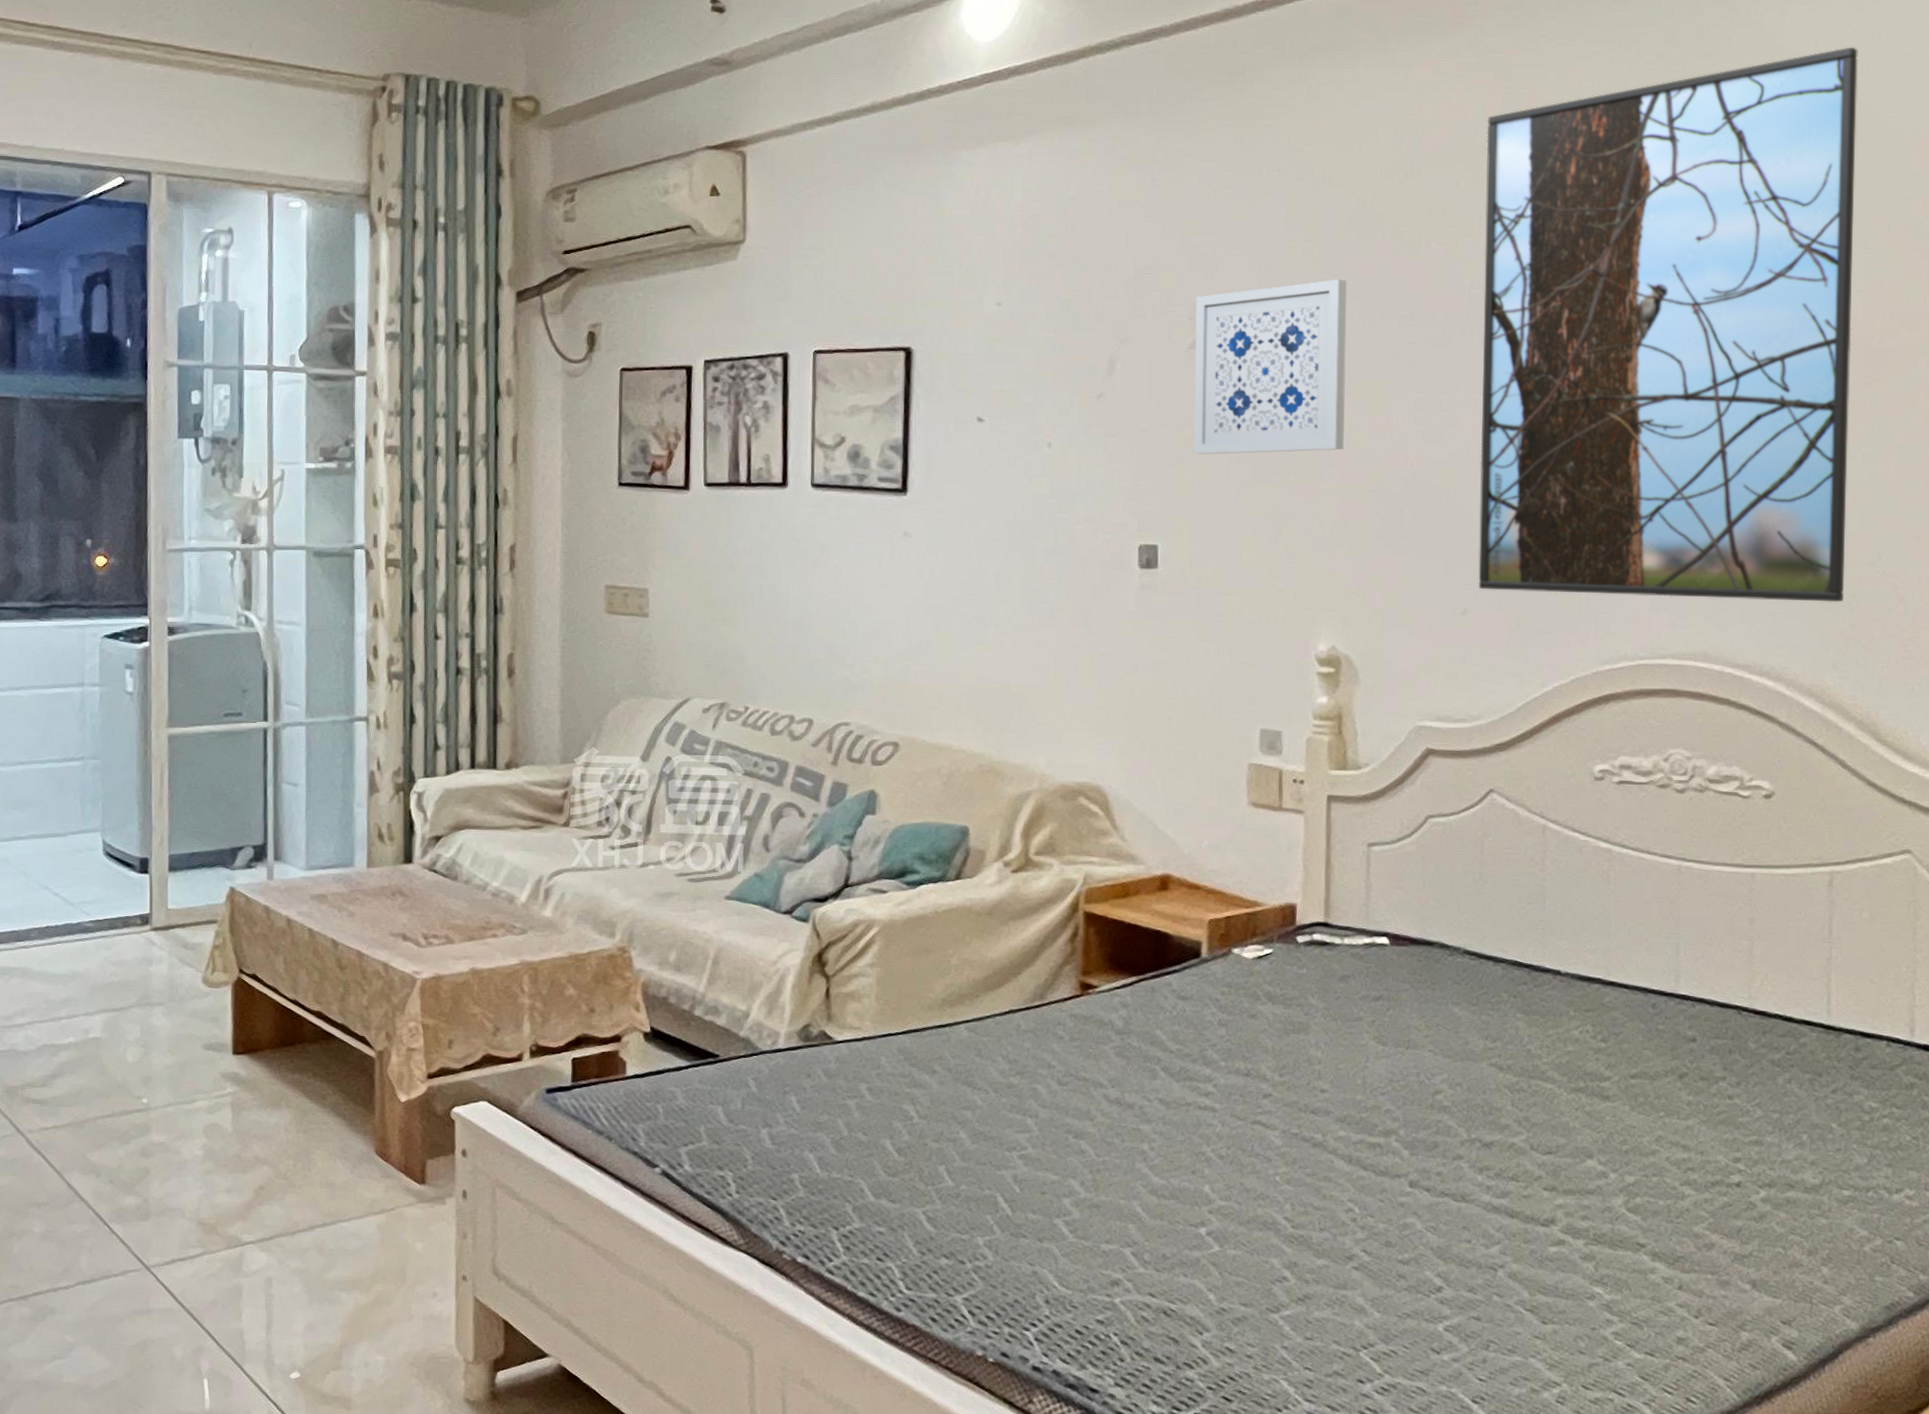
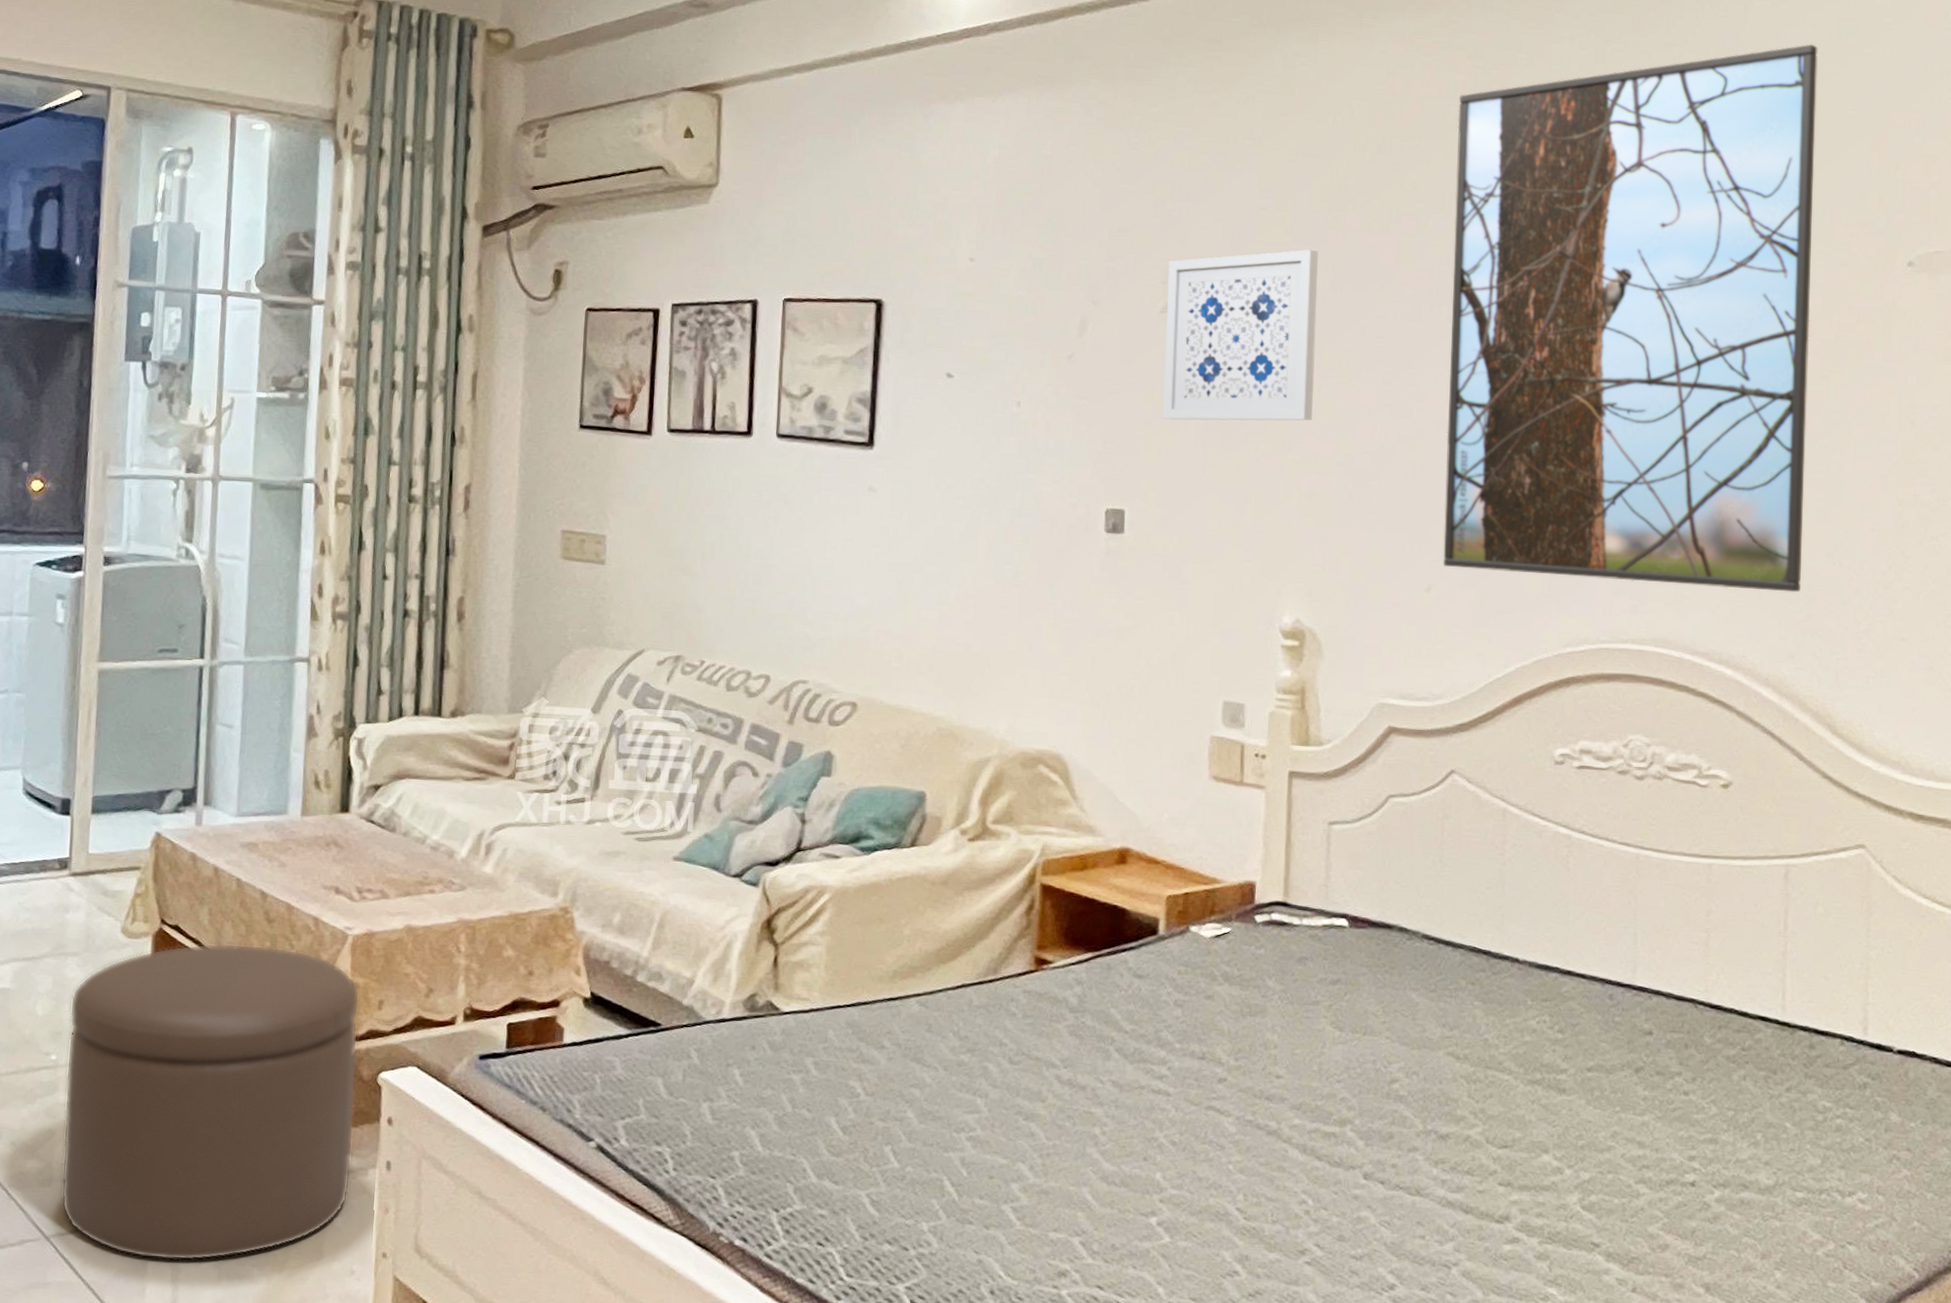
ottoman: none [157,990,431,1288] -> present [61,943,360,1261]

